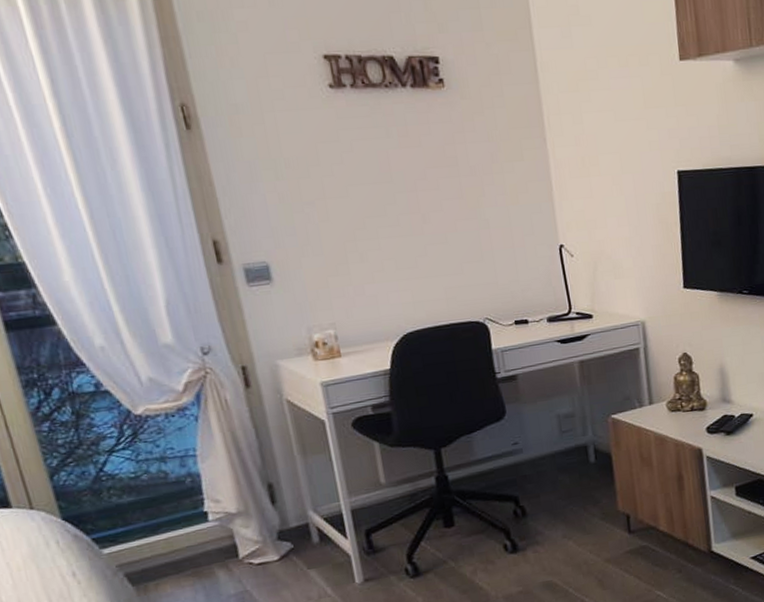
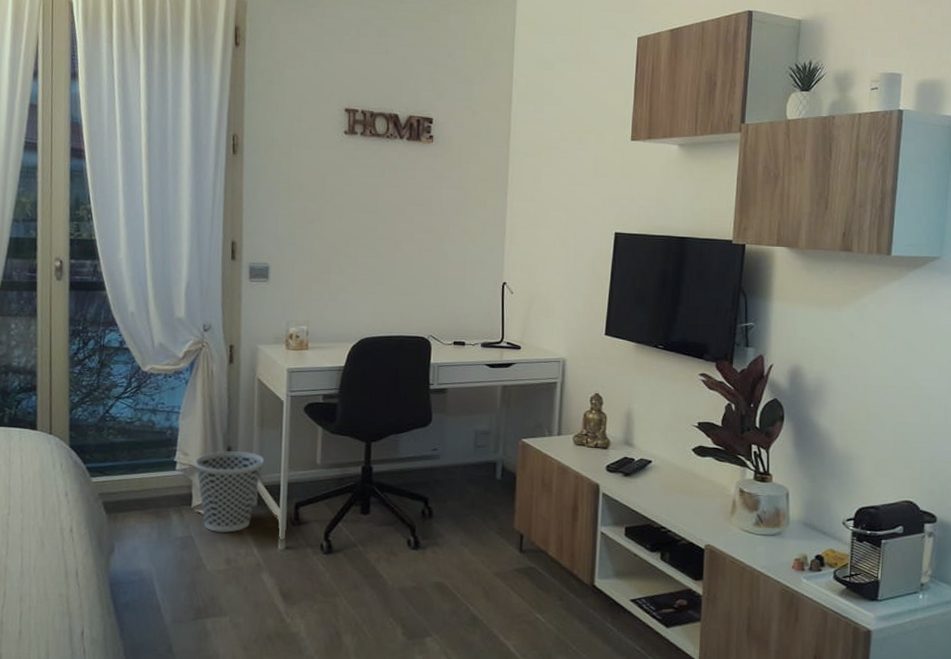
wastebasket: none [230,484,318,580] -> present [194,450,265,533]

